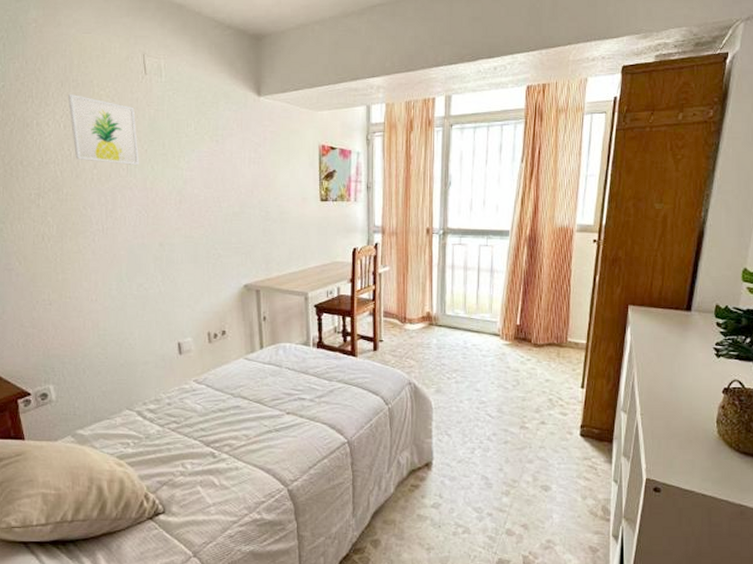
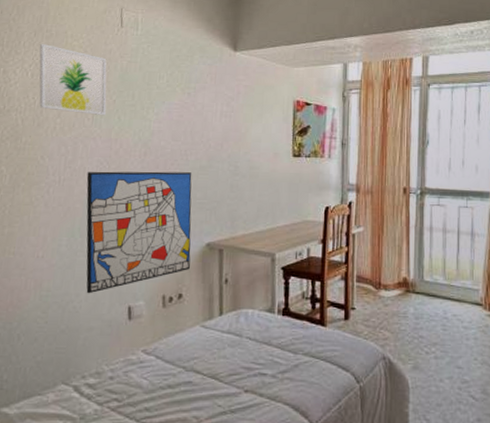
wall art: none [128,218,230,332] -> present [86,171,192,294]

